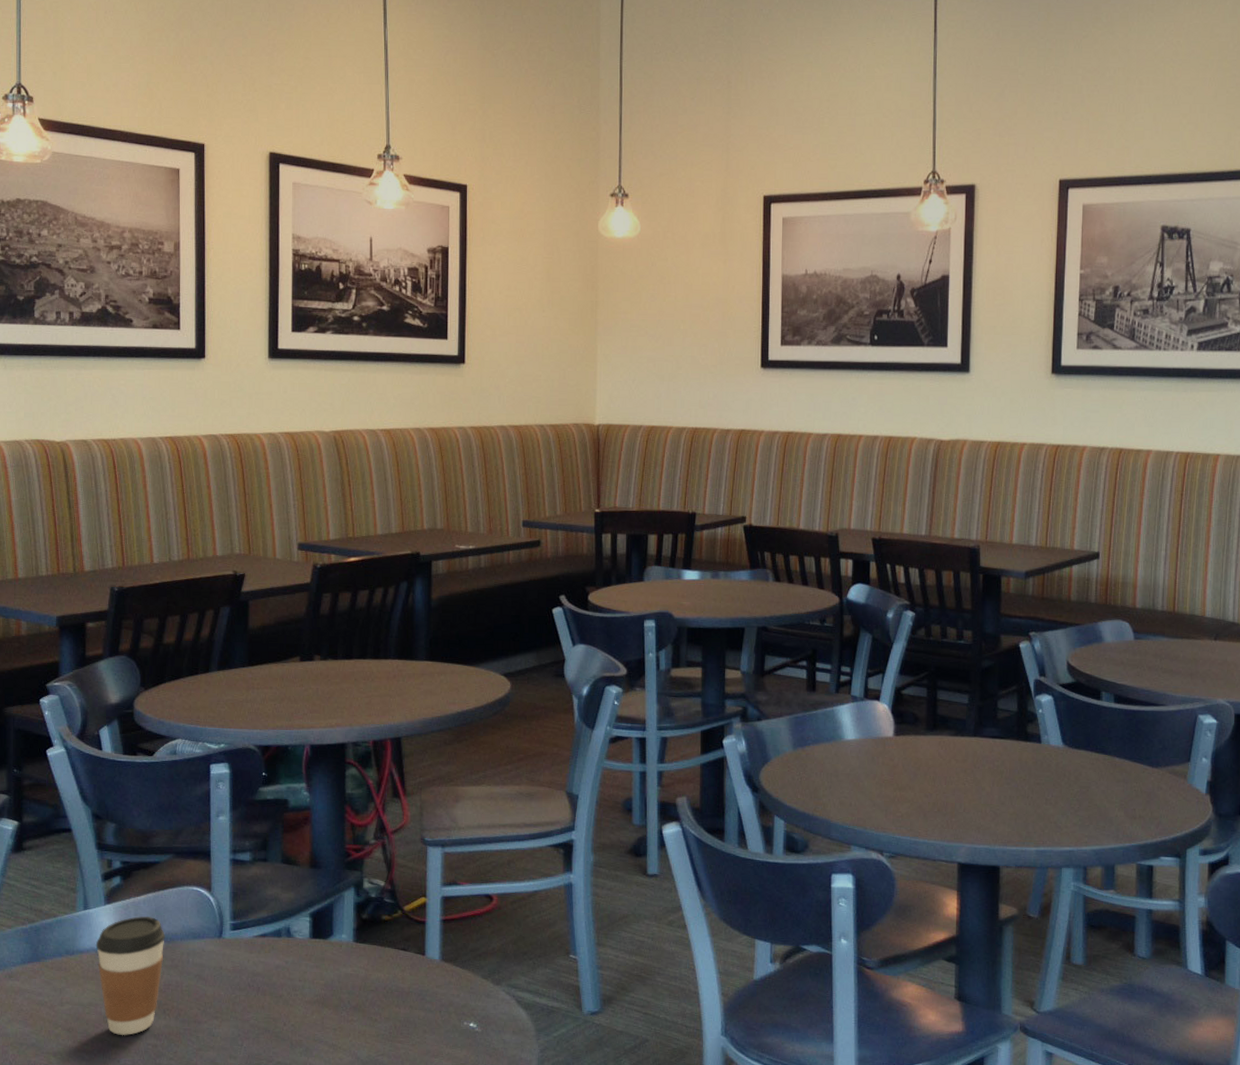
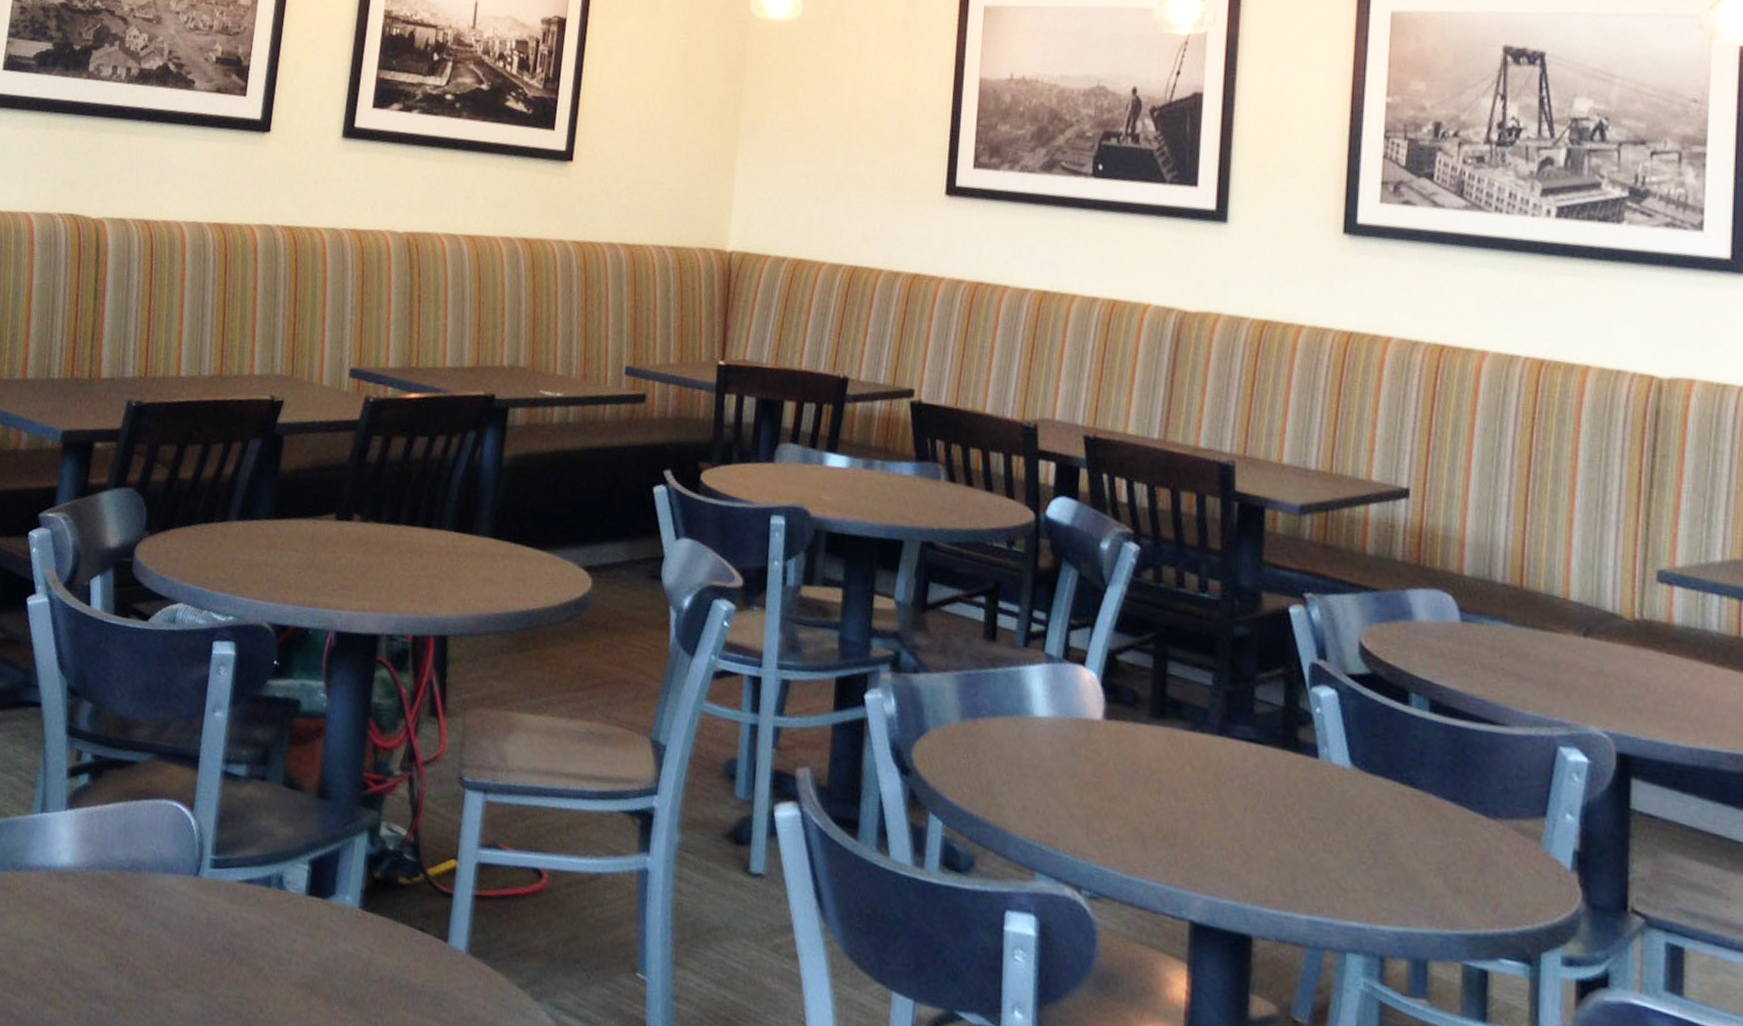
coffee cup: present [95,916,165,1036] -> none [45,831,132,992]

